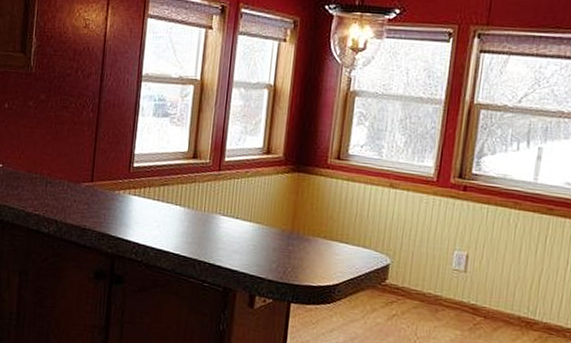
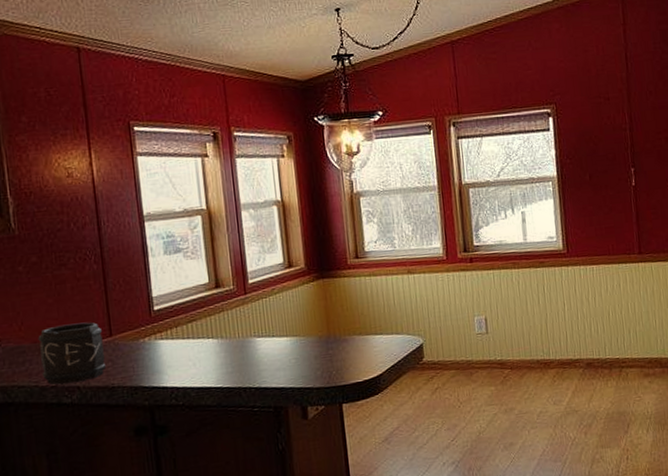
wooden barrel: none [29,161,85,217] -> present [38,322,107,385]

